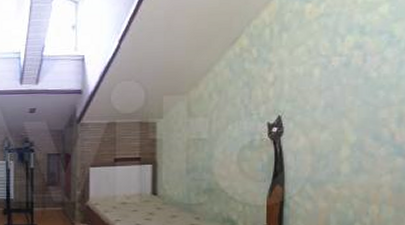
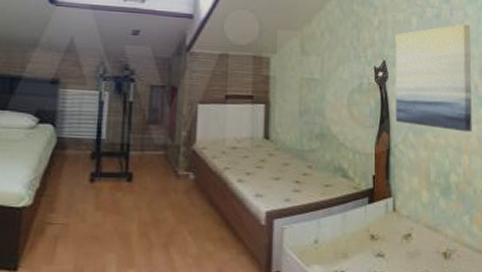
wall art: none [292,69,390,182] -> present [396,24,472,132]

